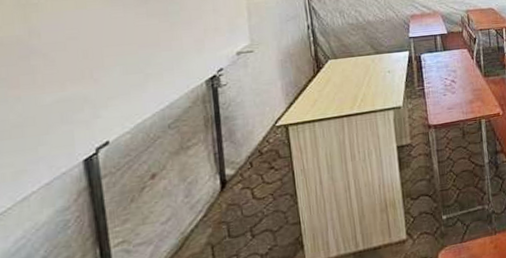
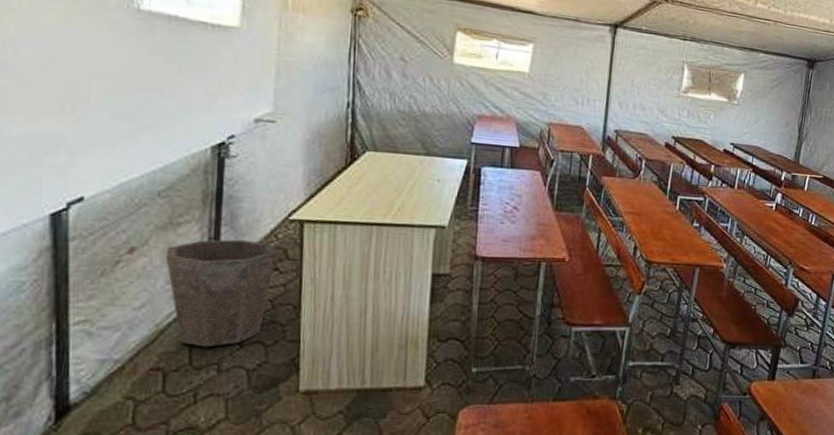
waste bin: none [181,148,271,244] -> present [165,239,277,348]

